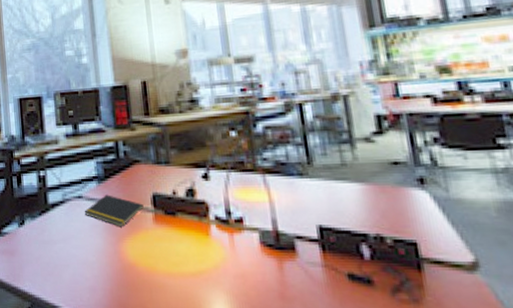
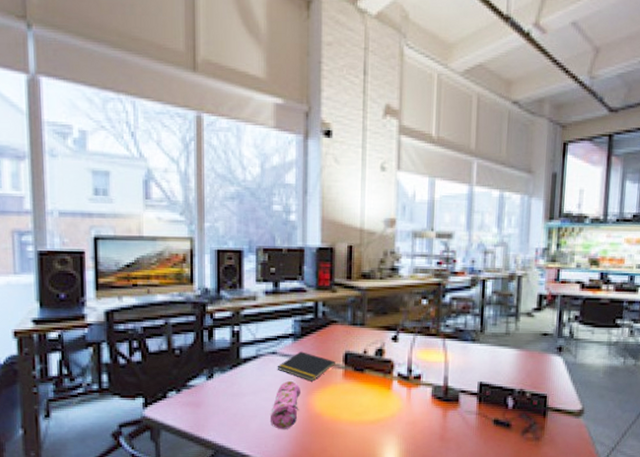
pencil case: none [82,226,111,281] -> present [271,380,301,429]

